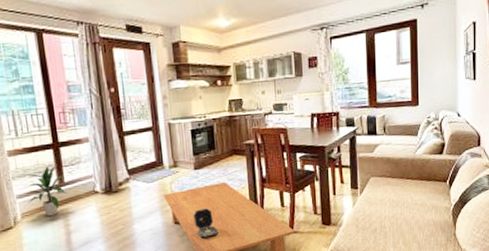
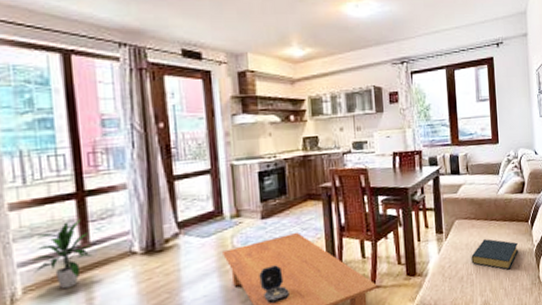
hardback book: none [385,196,434,226] -> present [471,238,518,270]

